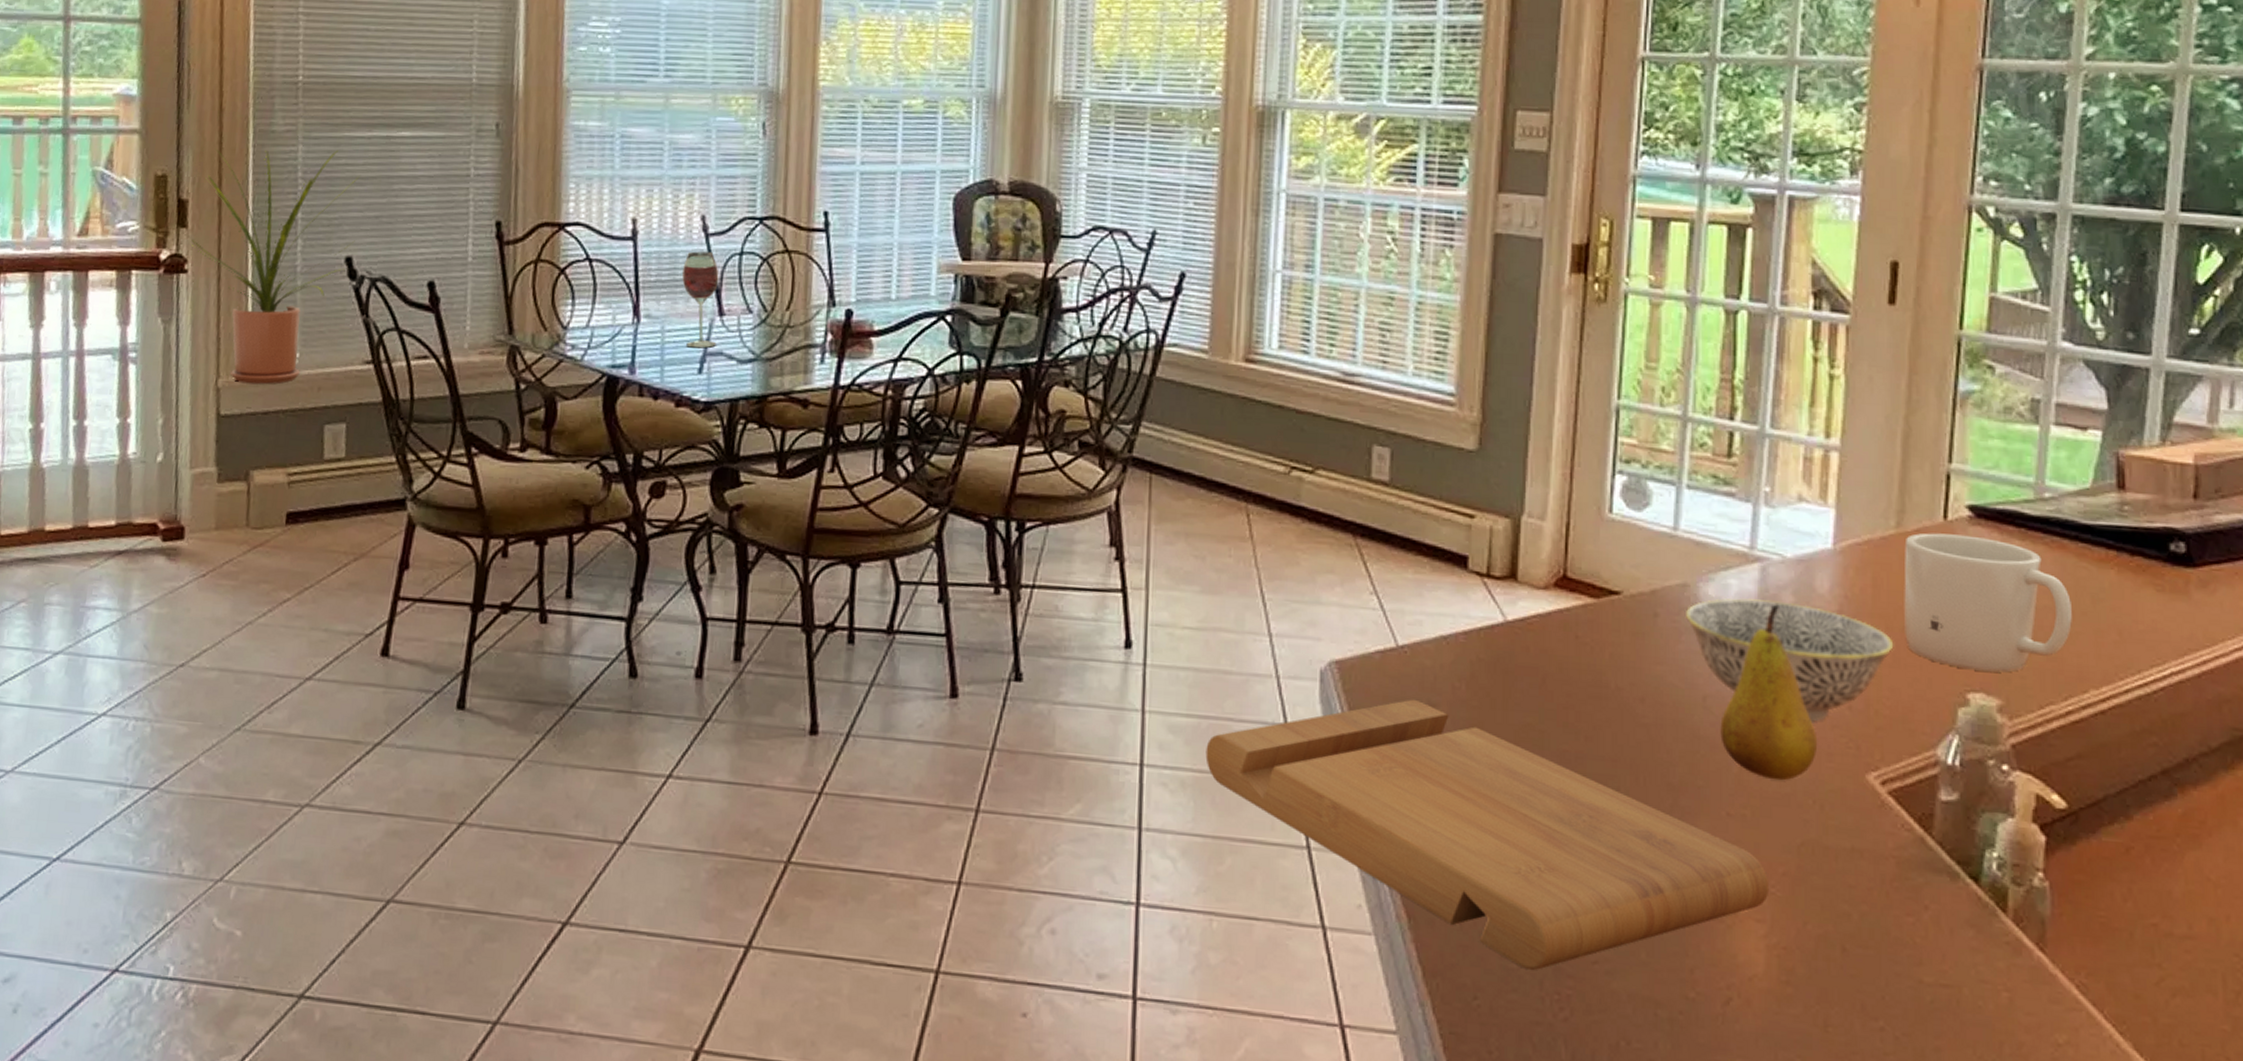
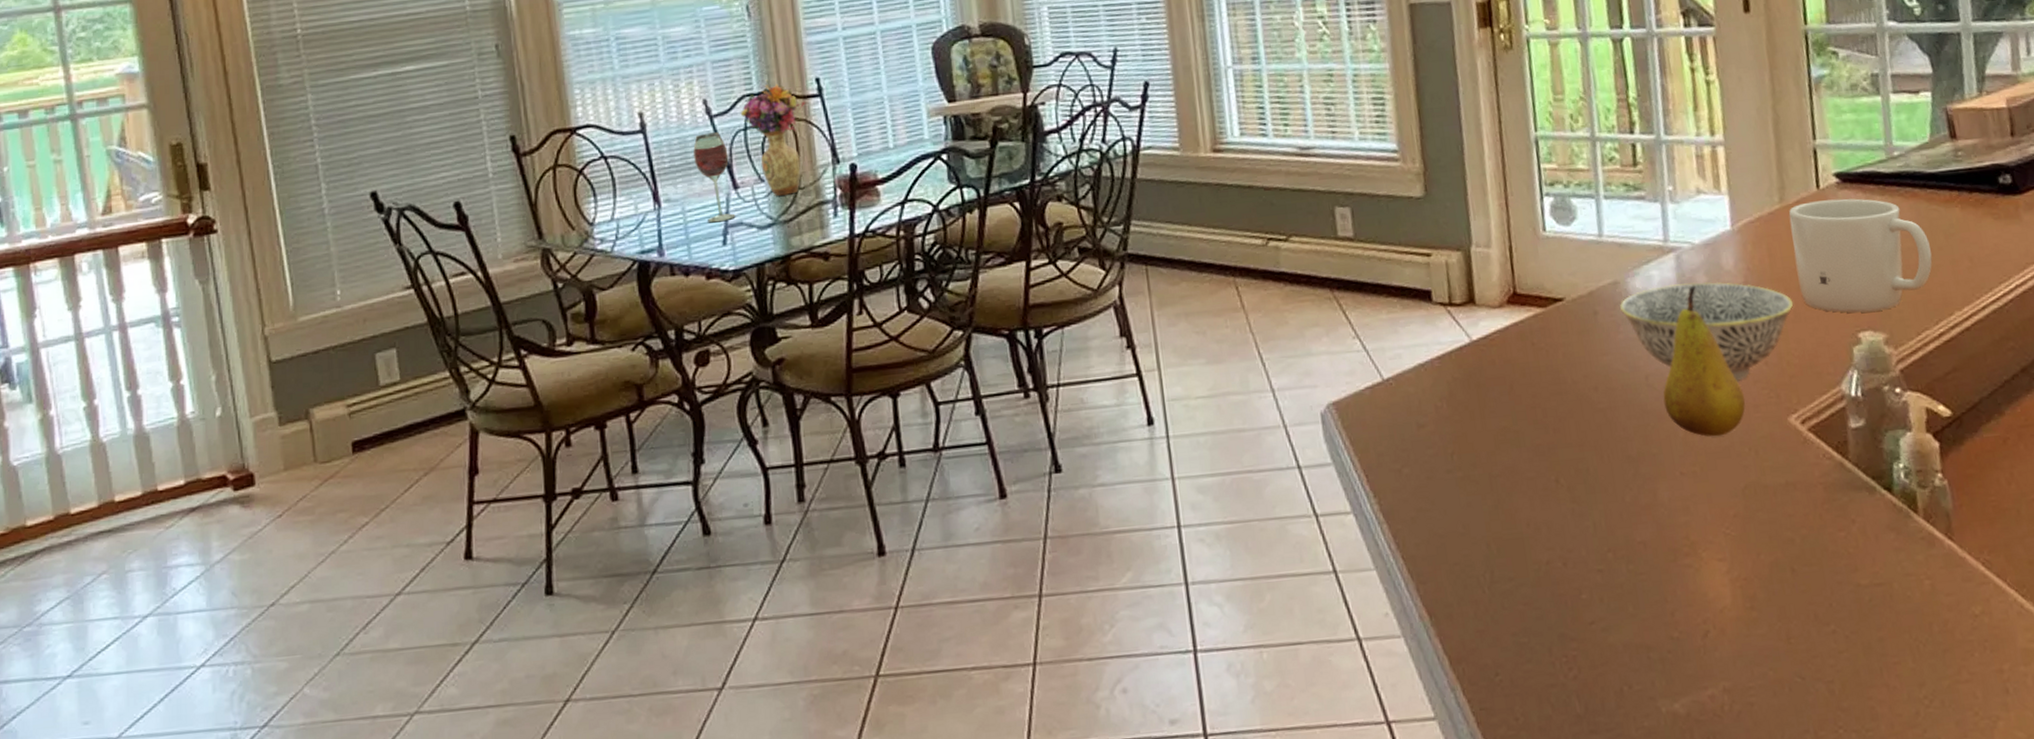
house plant: present [177,148,360,385] -> none [191,93,377,328]
flower arrangement: none [738,204,813,332] -> present [740,79,809,196]
cutting board: present [1205,699,1770,971] -> none [1232,424,1725,641]

